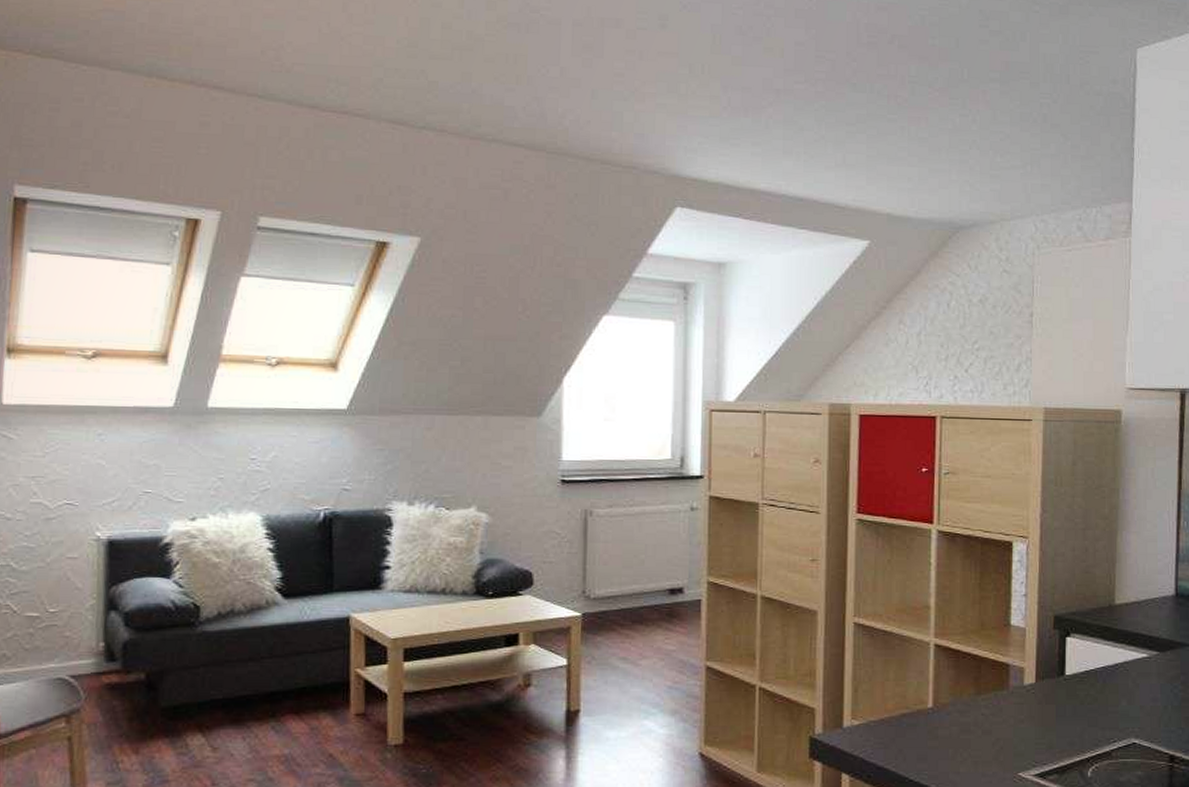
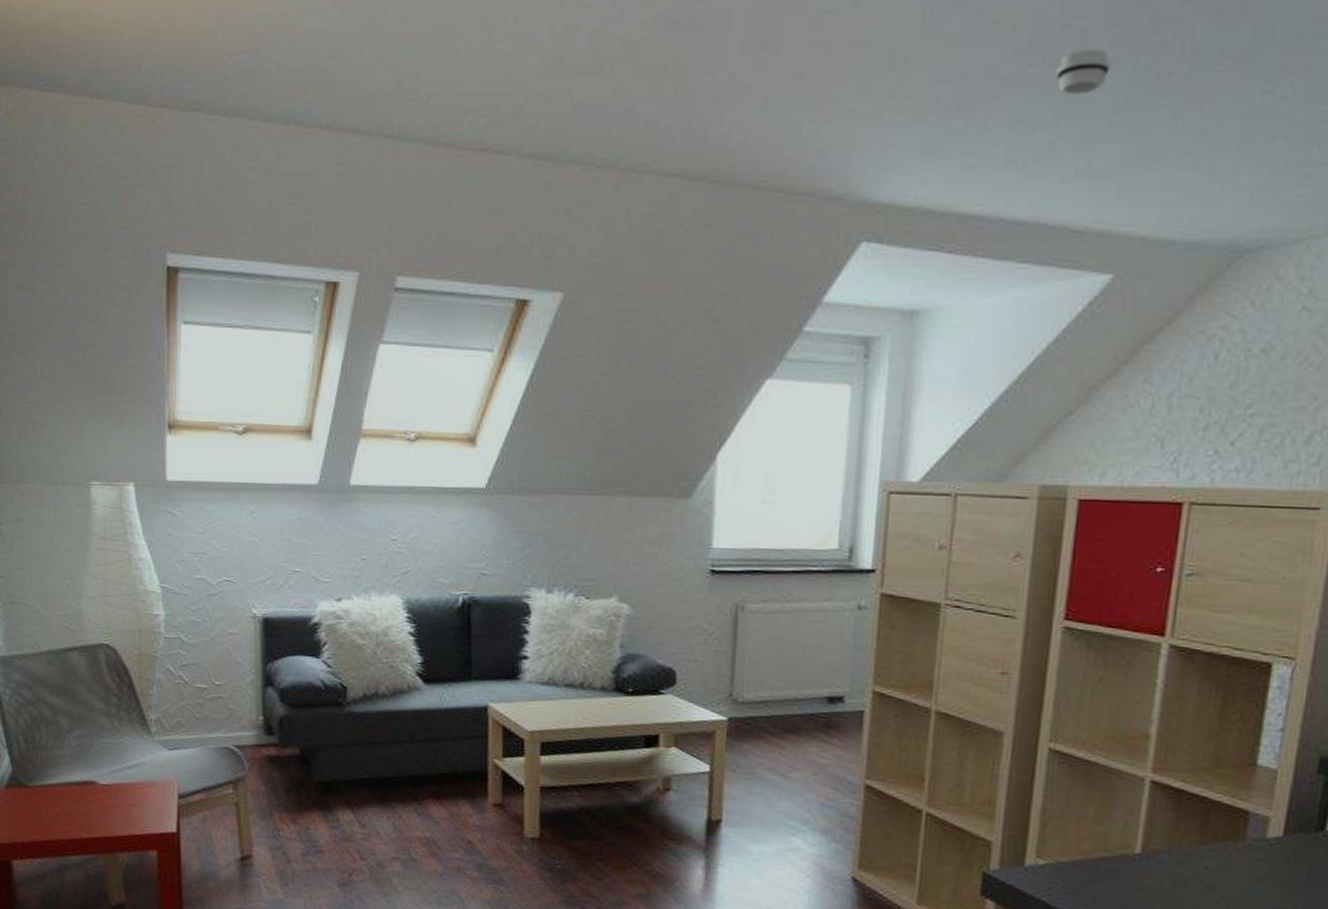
smoke detector: none [816,75,854,107] -> present [1056,49,1110,95]

